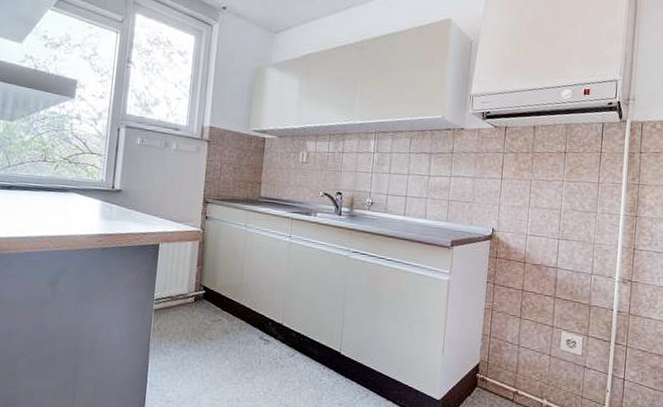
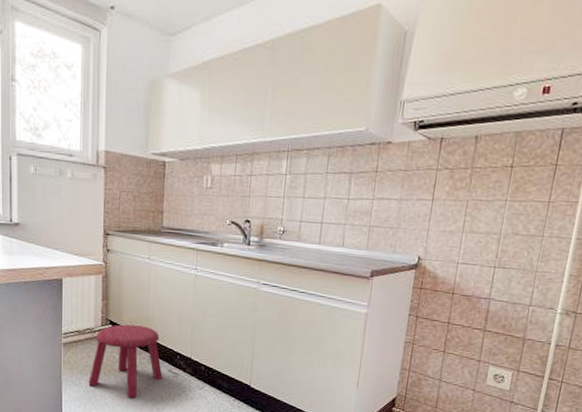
stool: none [177,290,254,366] -> present [88,324,163,398]

